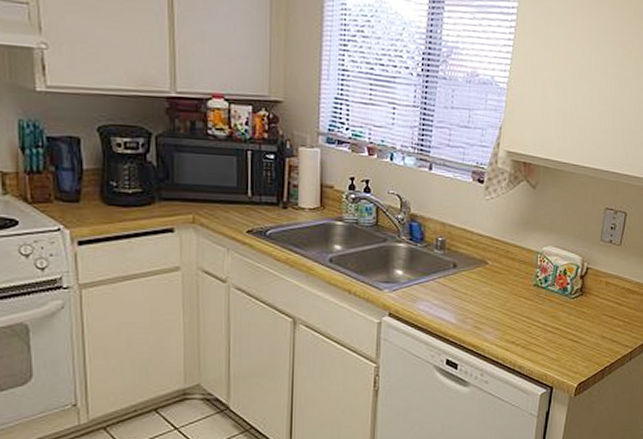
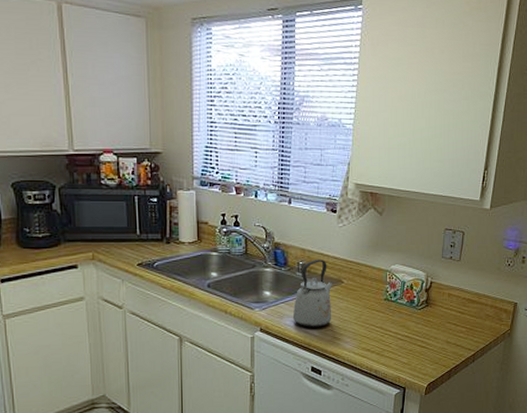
kettle: none [427,236,476,314] -> present [292,259,333,327]

